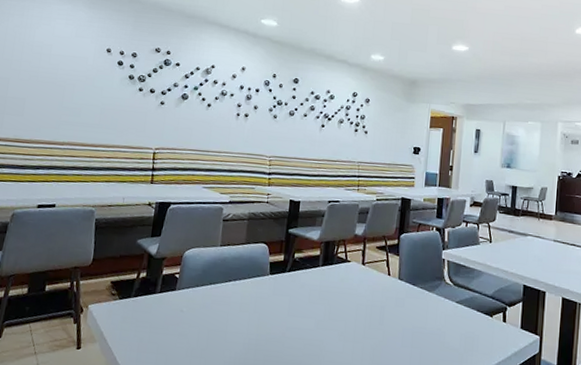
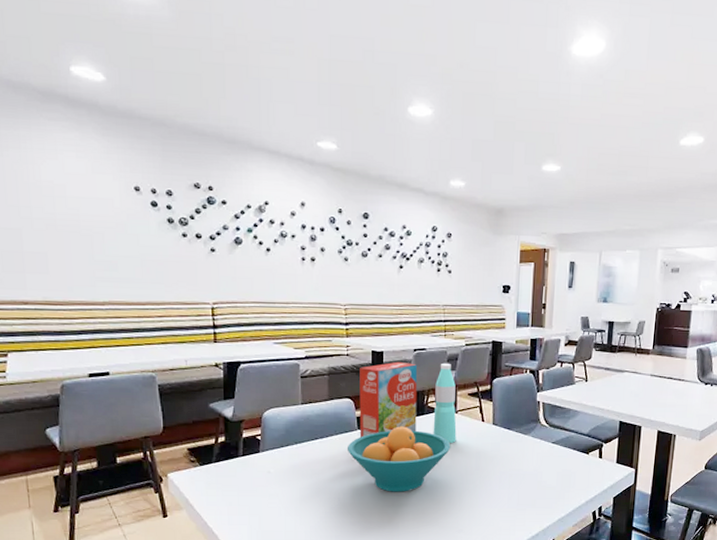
fruit bowl: none [258,274,357,342] -> present [348,426,451,492]
cereal box: none [270,211,330,283] -> present [359,361,418,438]
water bottle: none [340,215,365,296] -> present [433,363,457,444]

